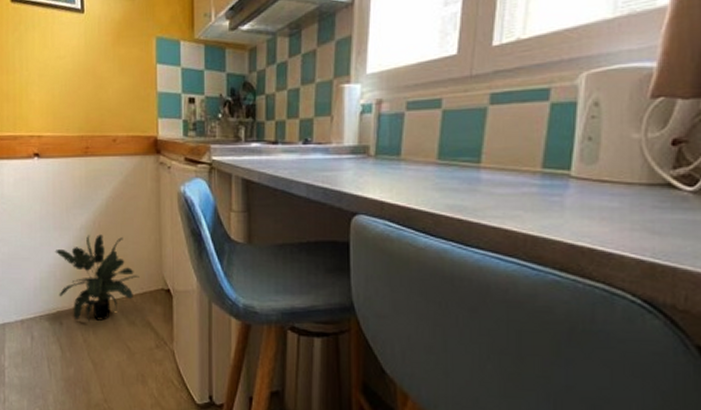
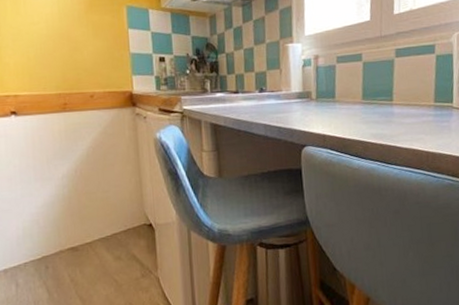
potted plant: present [55,234,140,321] -> none [37,181,123,263]

